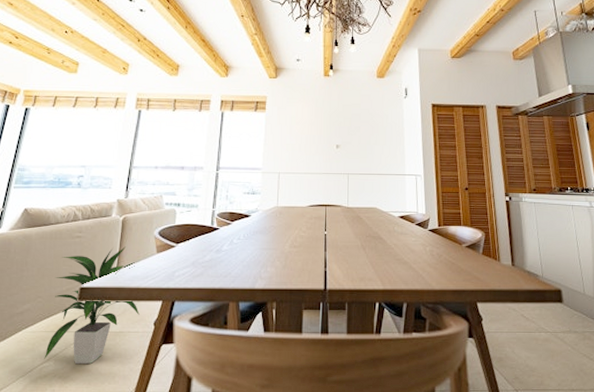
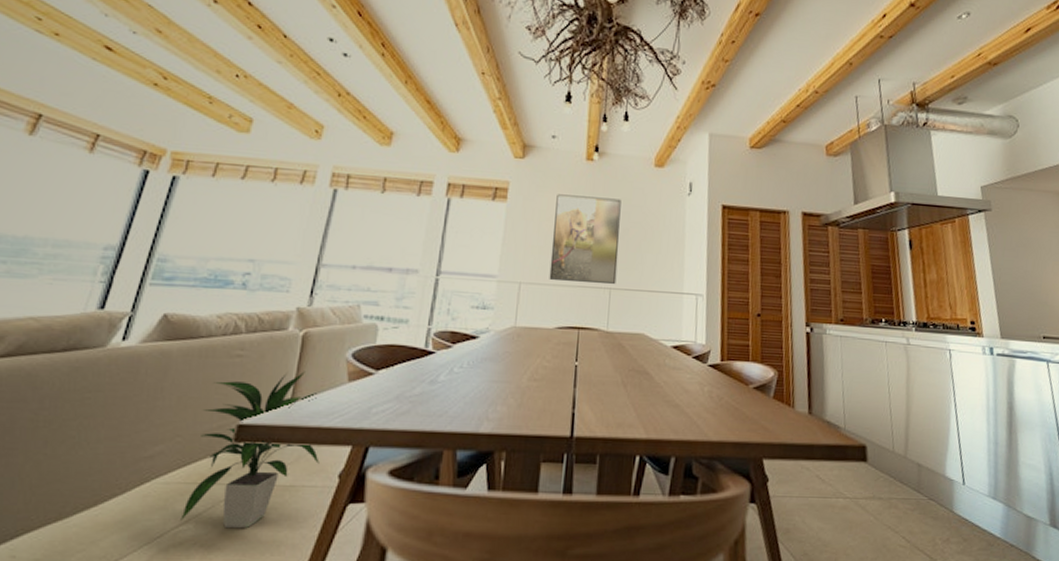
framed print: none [301,103,353,171] -> present [549,194,621,285]

